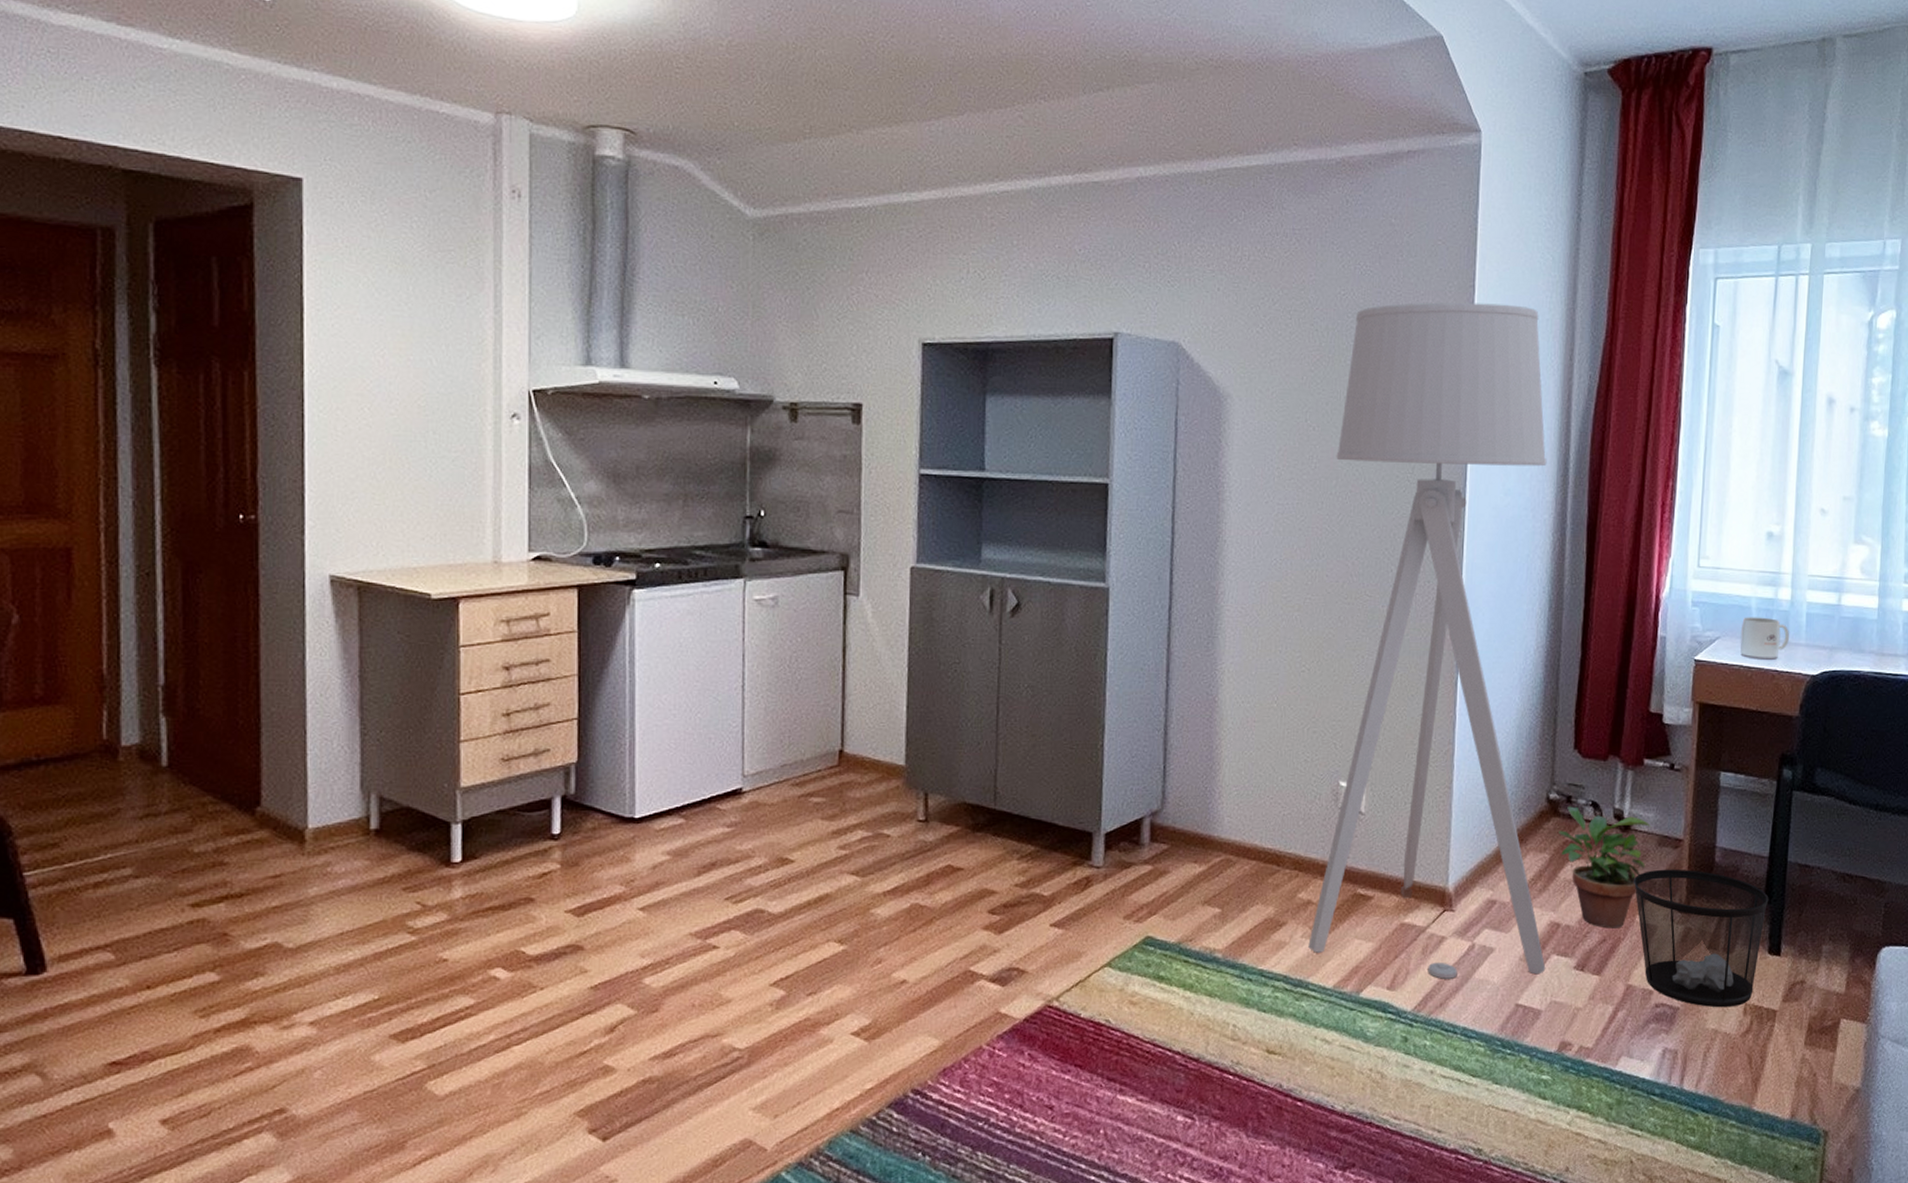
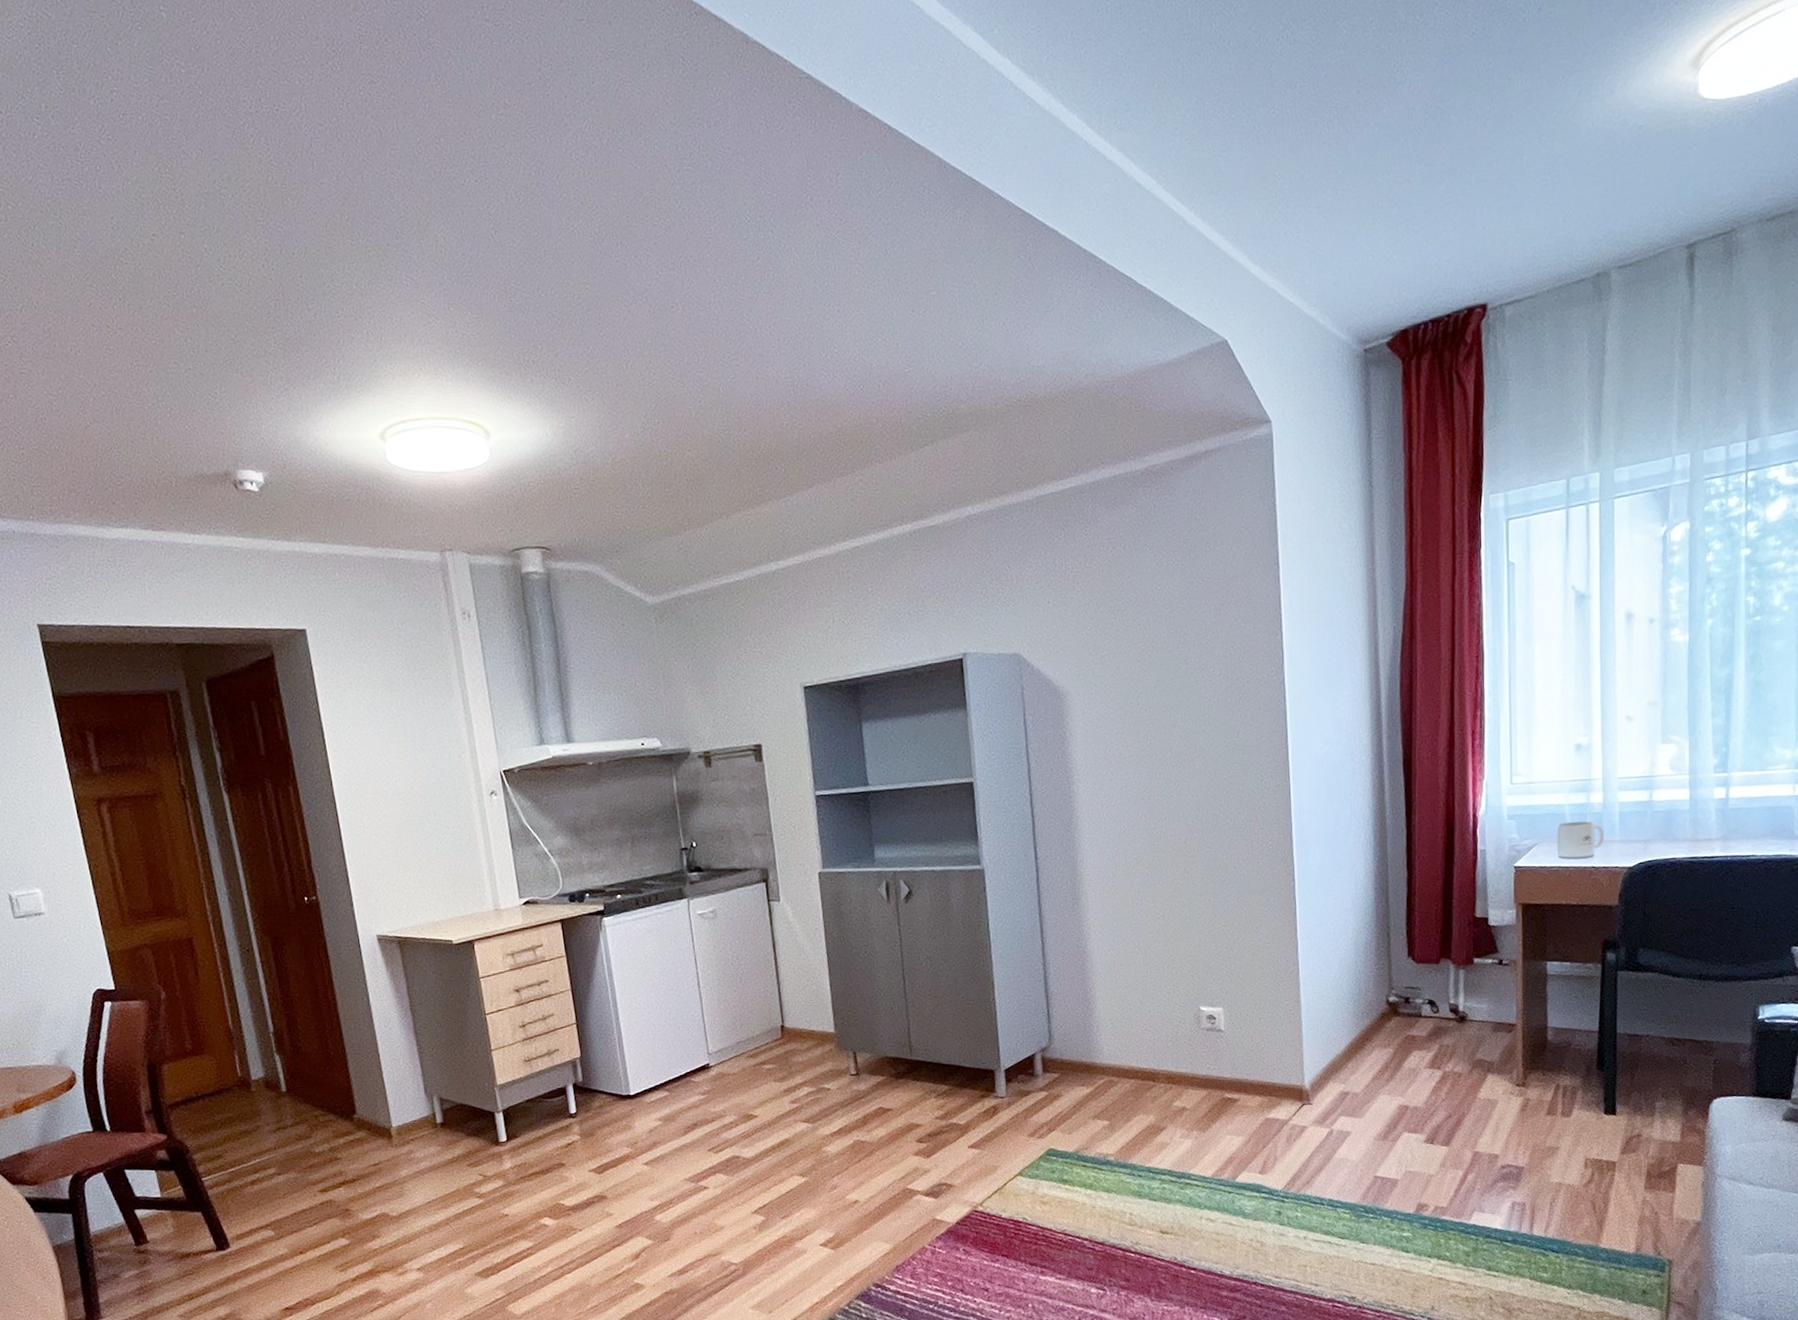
floor lamp: present [1308,302,1547,979] -> none [1168,574,1399,1161]
potted plant: present [1558,806,1651,929] -> none [1400,1005,1485,1106]
waste bin: present [1633,869,1769,1008] -> none [1472,1049,1601,1164]

